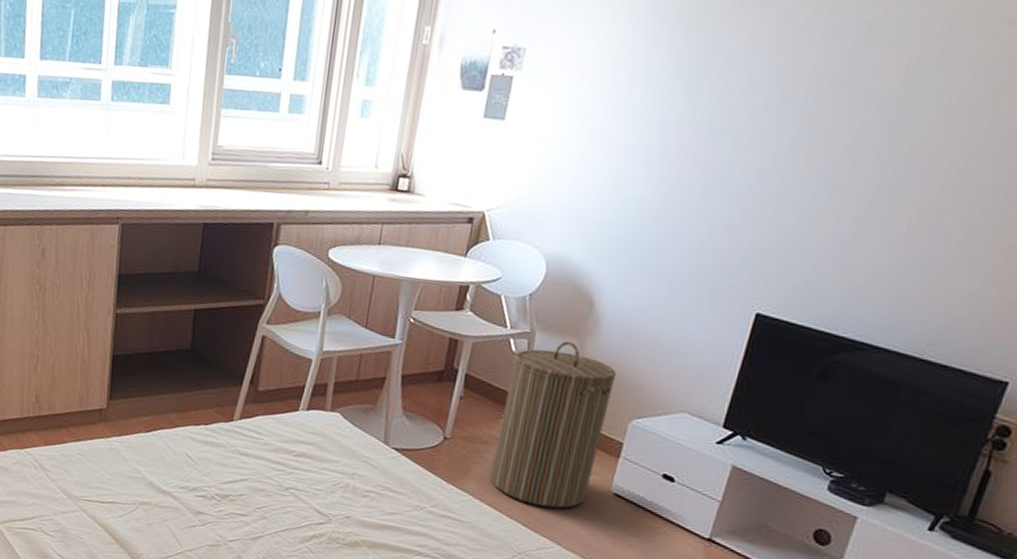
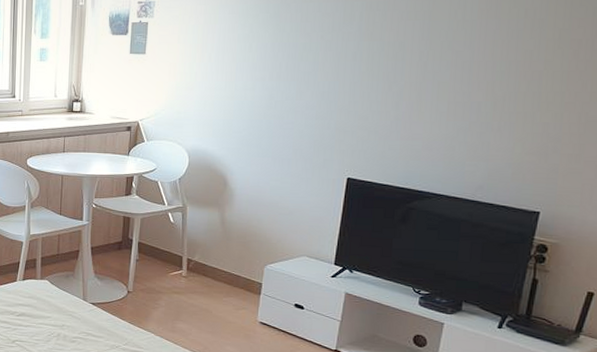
laundry hamper: present [489,341,617,509] -> none [165,211,250,337]

